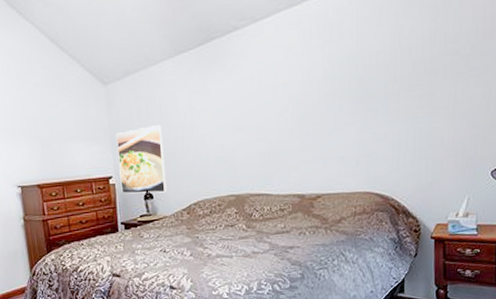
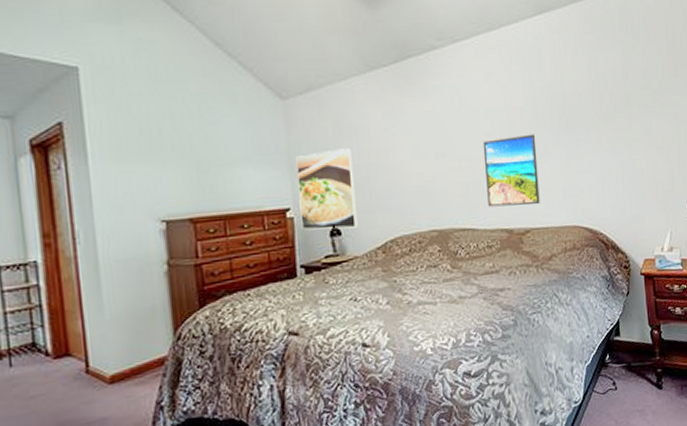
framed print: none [279,106,332,175] -> present [482,134,540,207]

